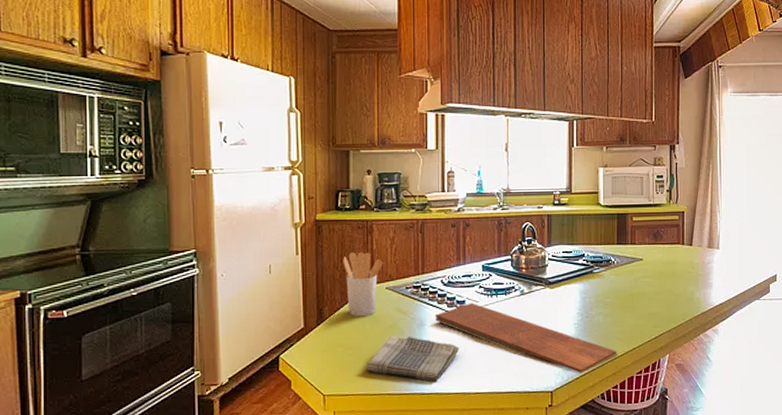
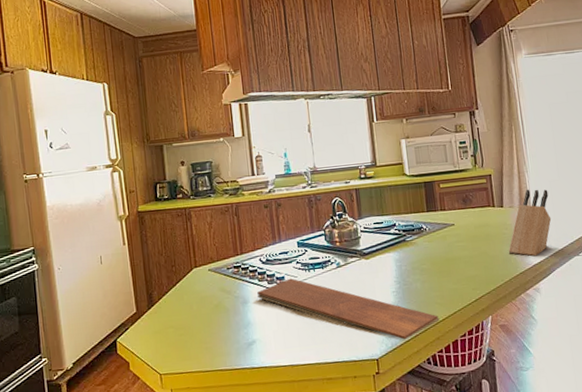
utensil holder: present [343,252,383,317] -> none [166,237,204,299]
dish towel: present [365,335,459,383] -> none [196,313,283,357]
knife block: none [692,229,737,298] -> present [508,189,552,256]

